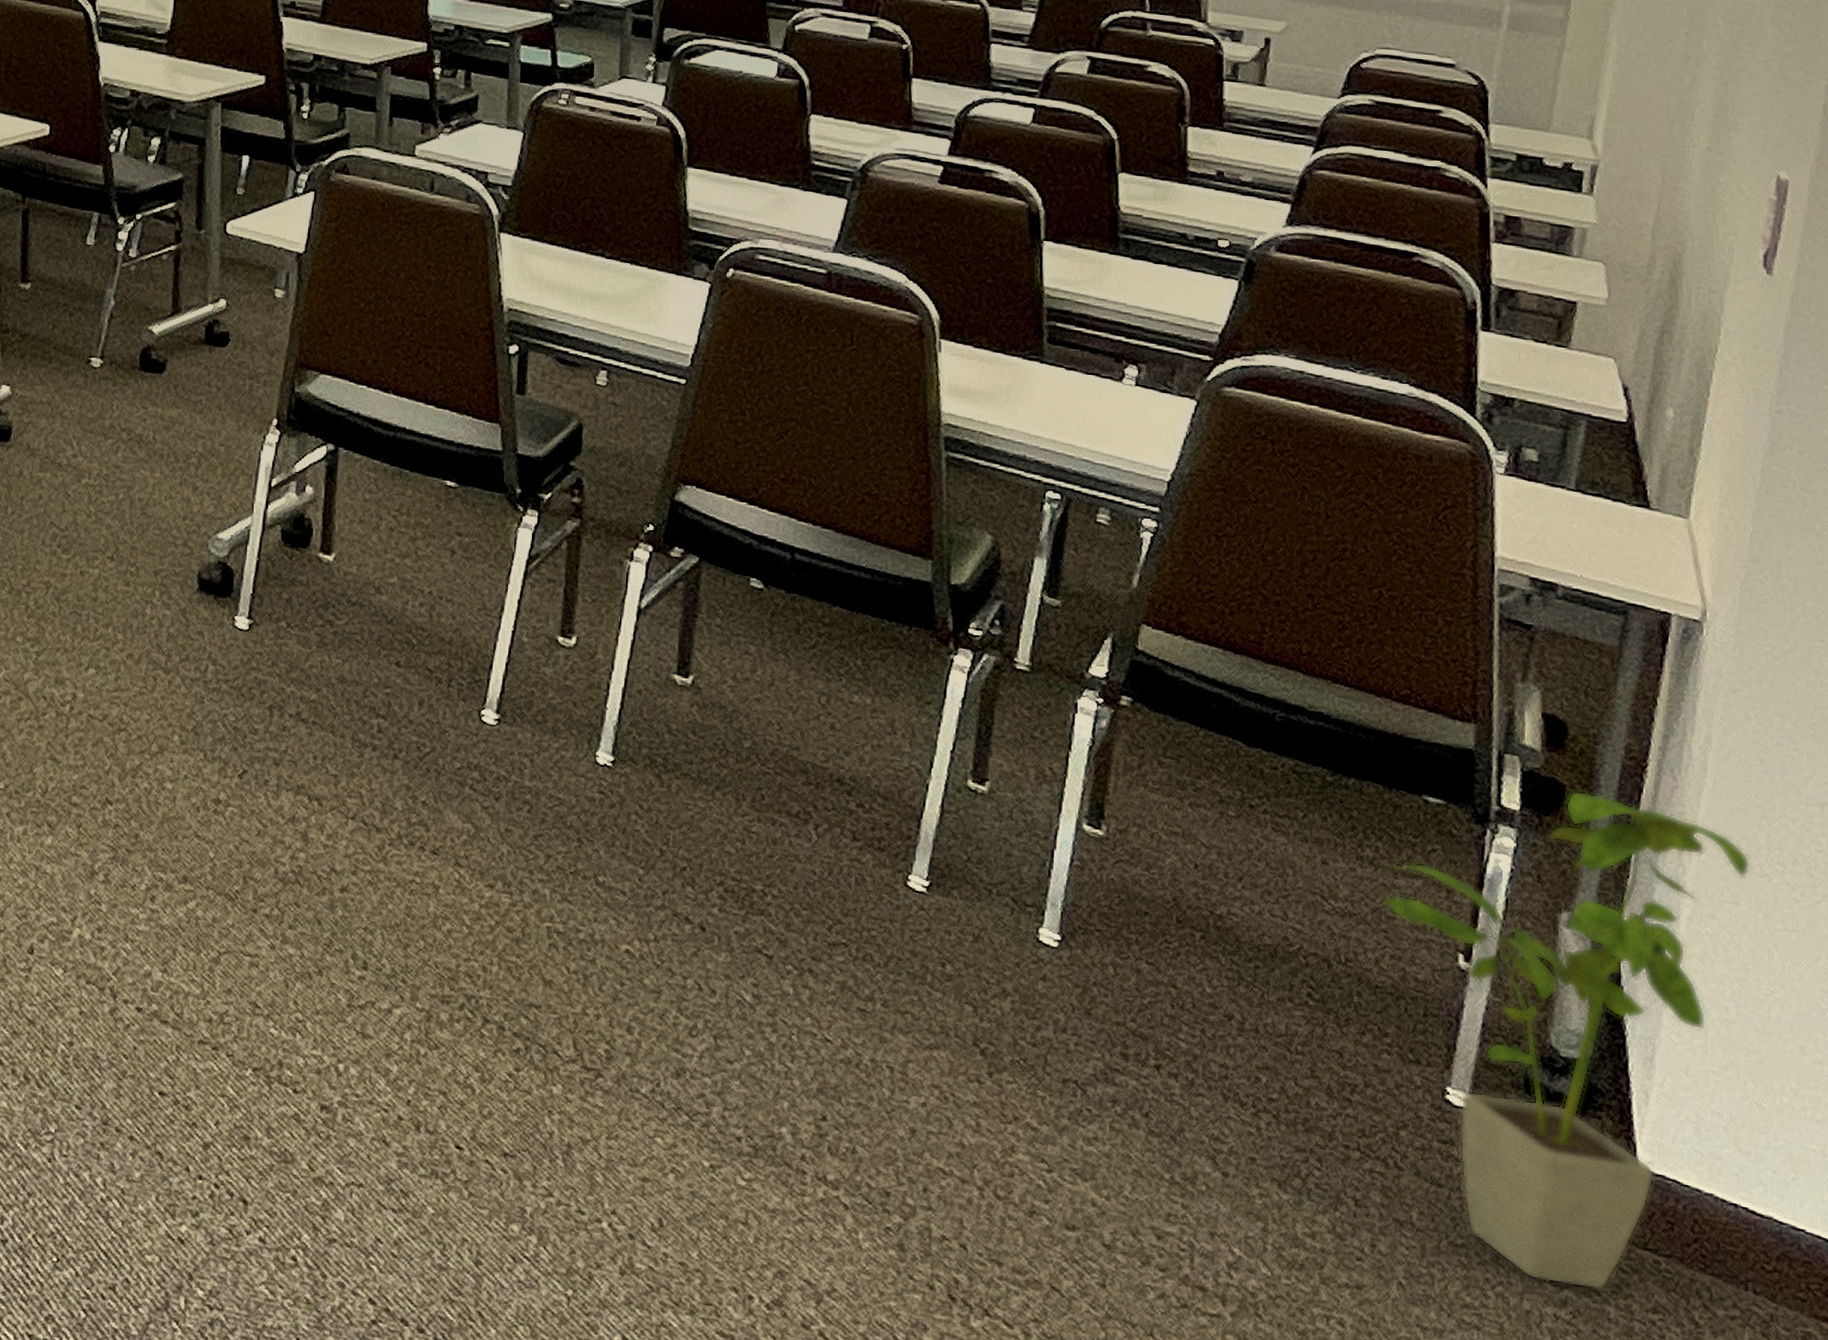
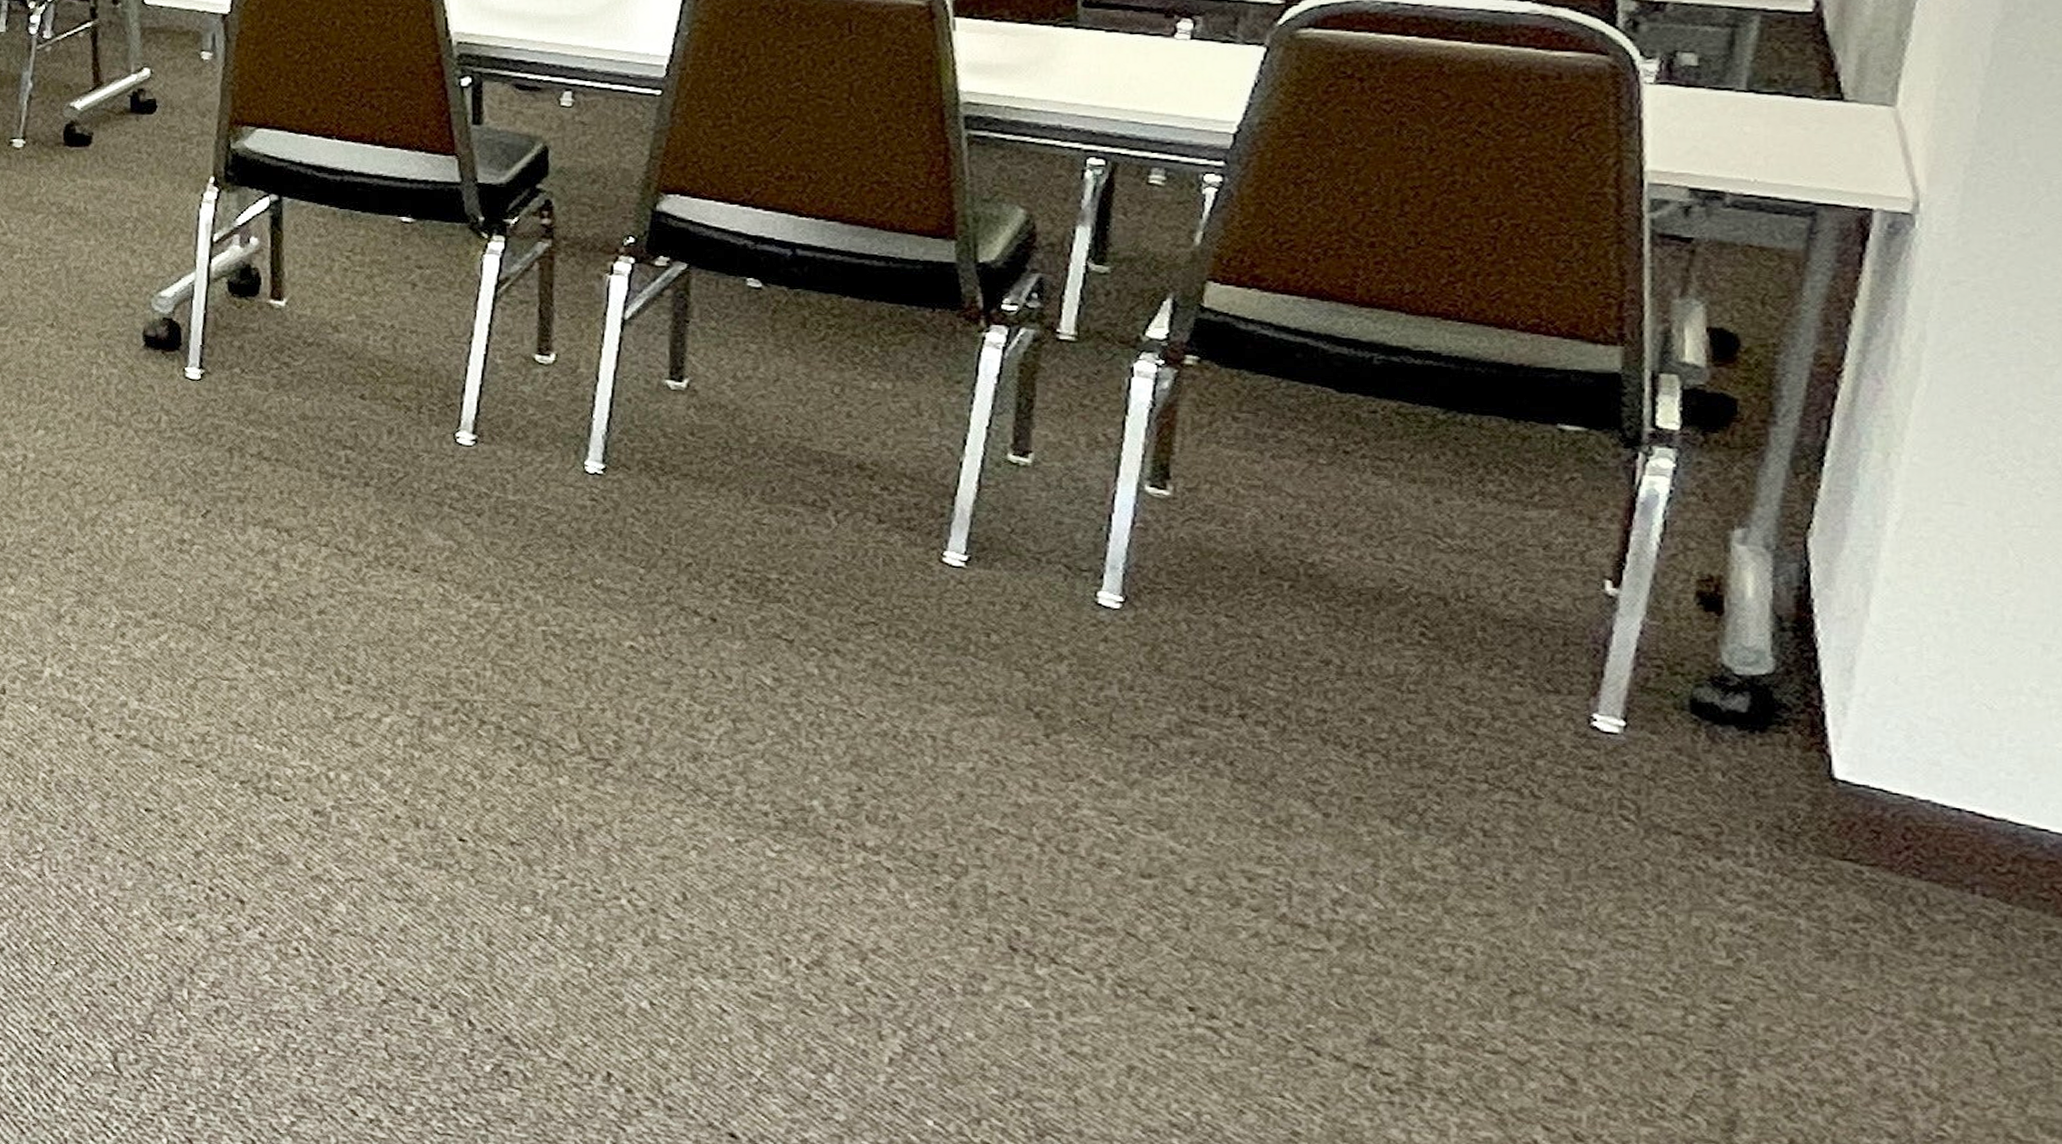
house plant: present [1380,790,1751,1290] -> none [1506,403,1978,903]

